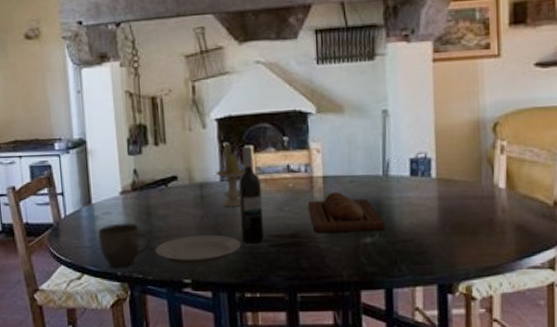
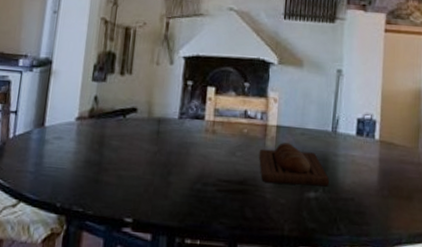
cup: present [97,223,151,268] -> none [43,150,99,199]
plate: present [155,234,242,265] -> none [100,171,190,204]
candle: present [216,143,245,207] -> none [176,82,204,147]
wine bottle: present [238,146,265,243] -> none [190,87,218,187]

